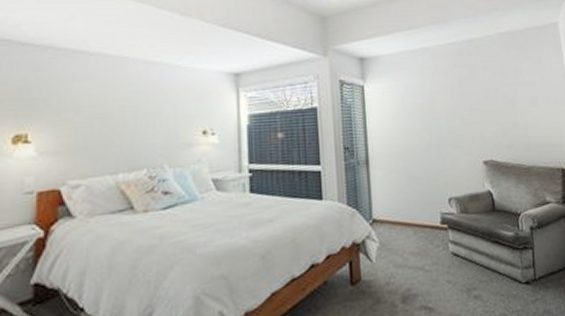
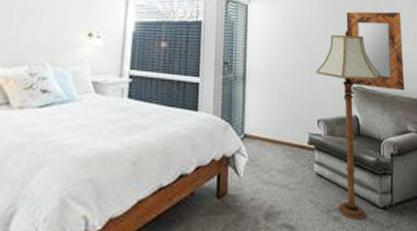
floor lamp: none [442,102,513,297] -> present [316,31,380,220]
home mirror: none [470,77,540,161] -> present [346,11,405,91]

